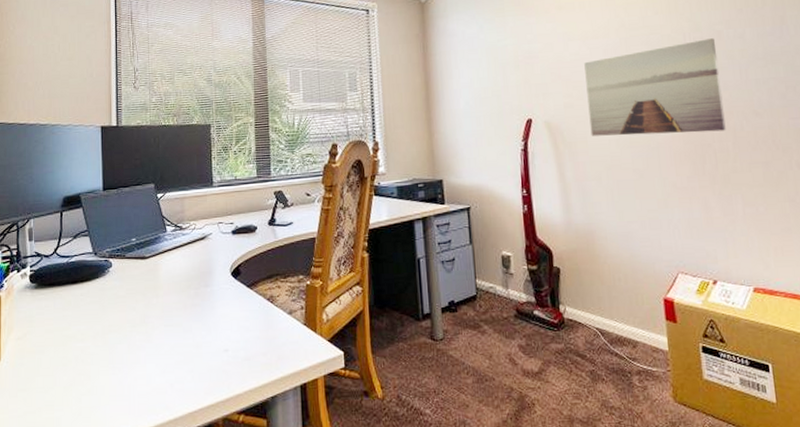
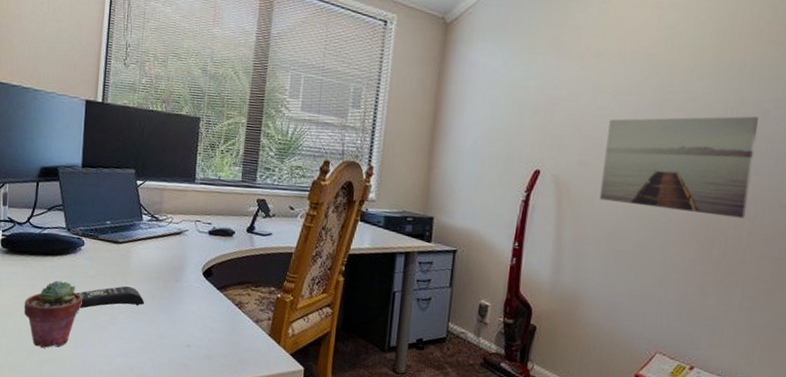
potted succulent: none [57,307,115,380] -> present [24,280,82,348]
remote control: none [108,299,178,331] -> present [76,285,145,309]

